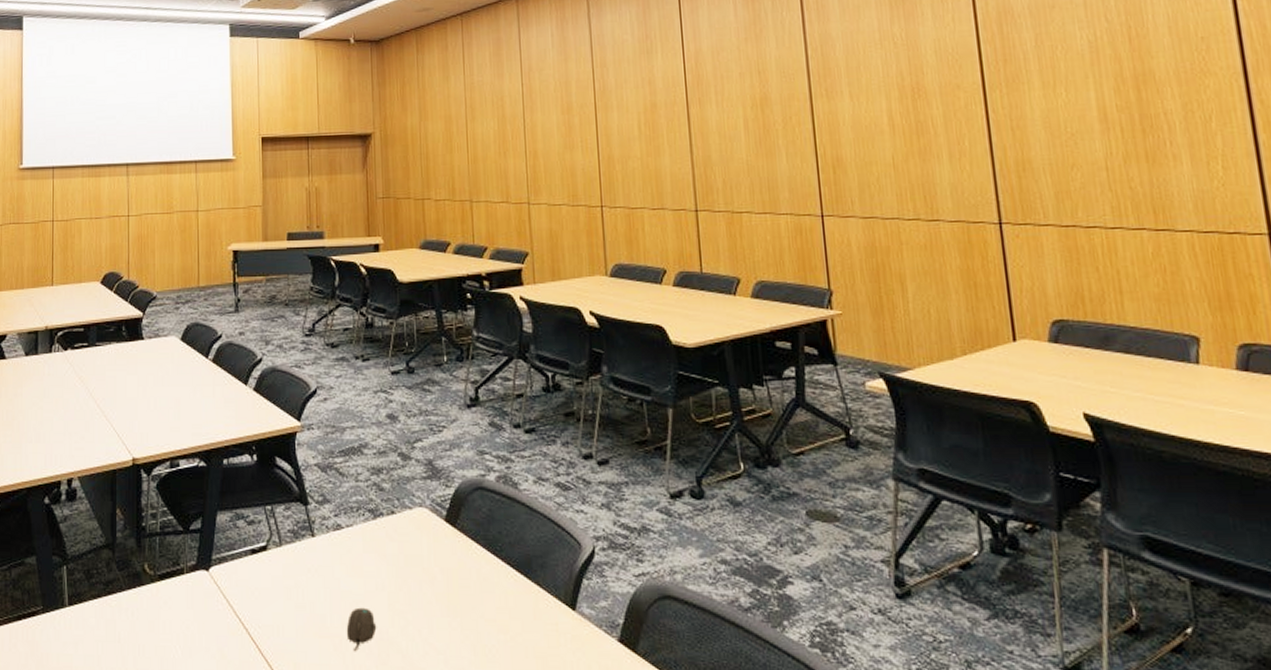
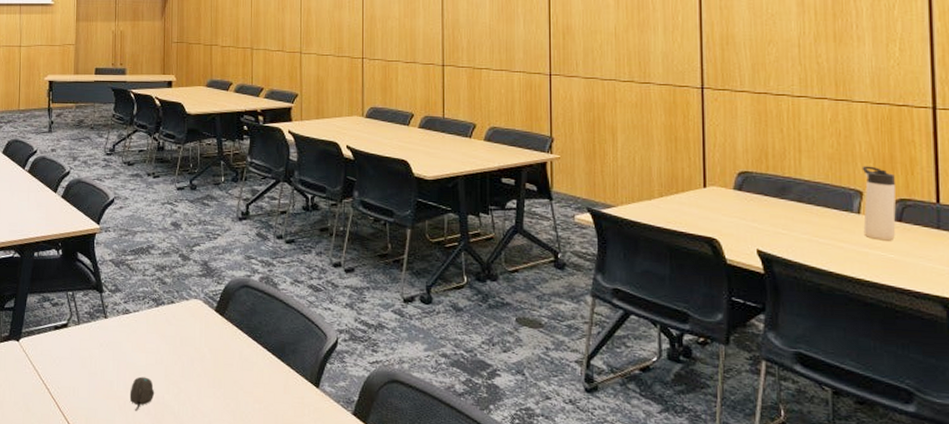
thermos bottle: none [1195,306,1243,395] -> present [862,166,896,241]

